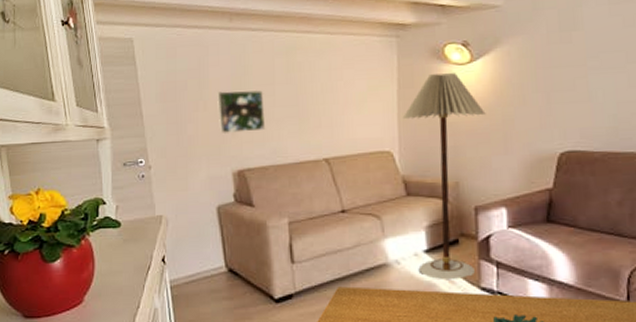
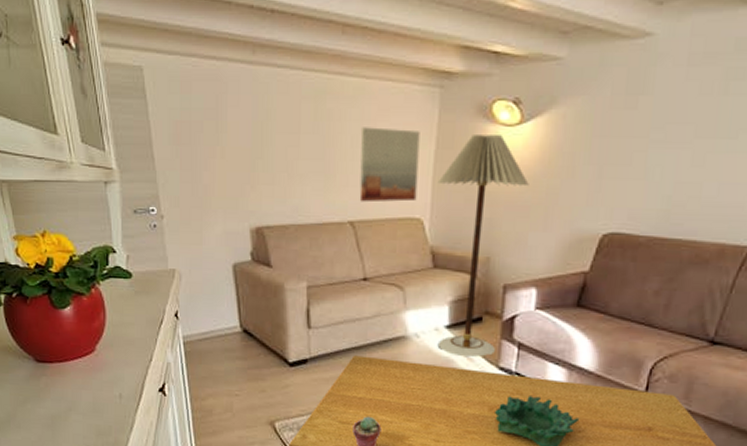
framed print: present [217,90,265,135] -> none [236,137,288,187]
wall art: none [329,74,385,141] -> present [359,127,420,203]

